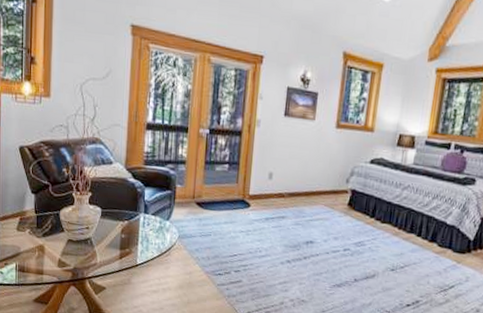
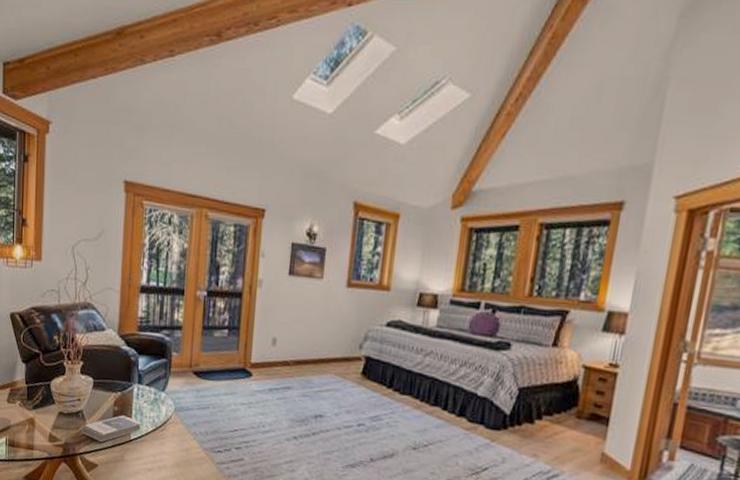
hardback book: none [89,242,148,268] -> present [80,415,142,443]

